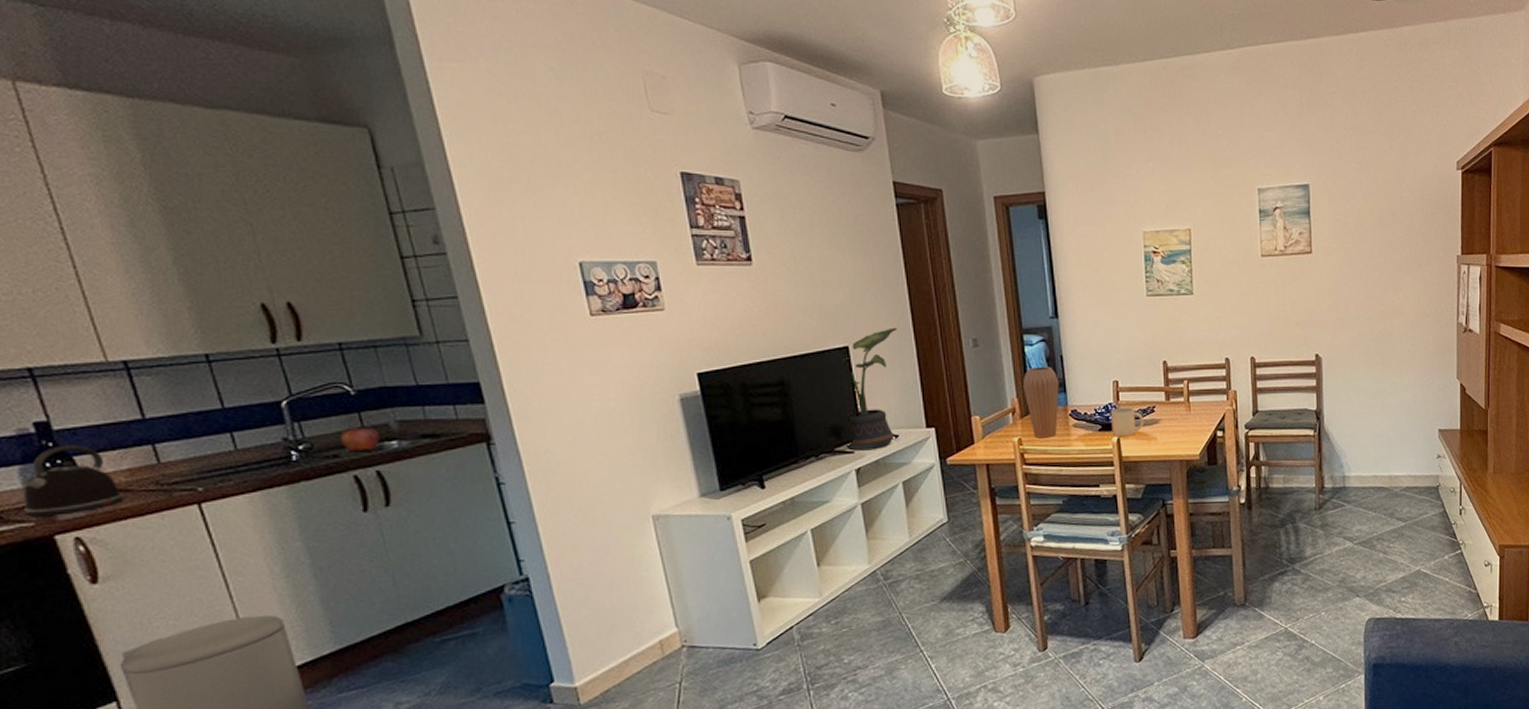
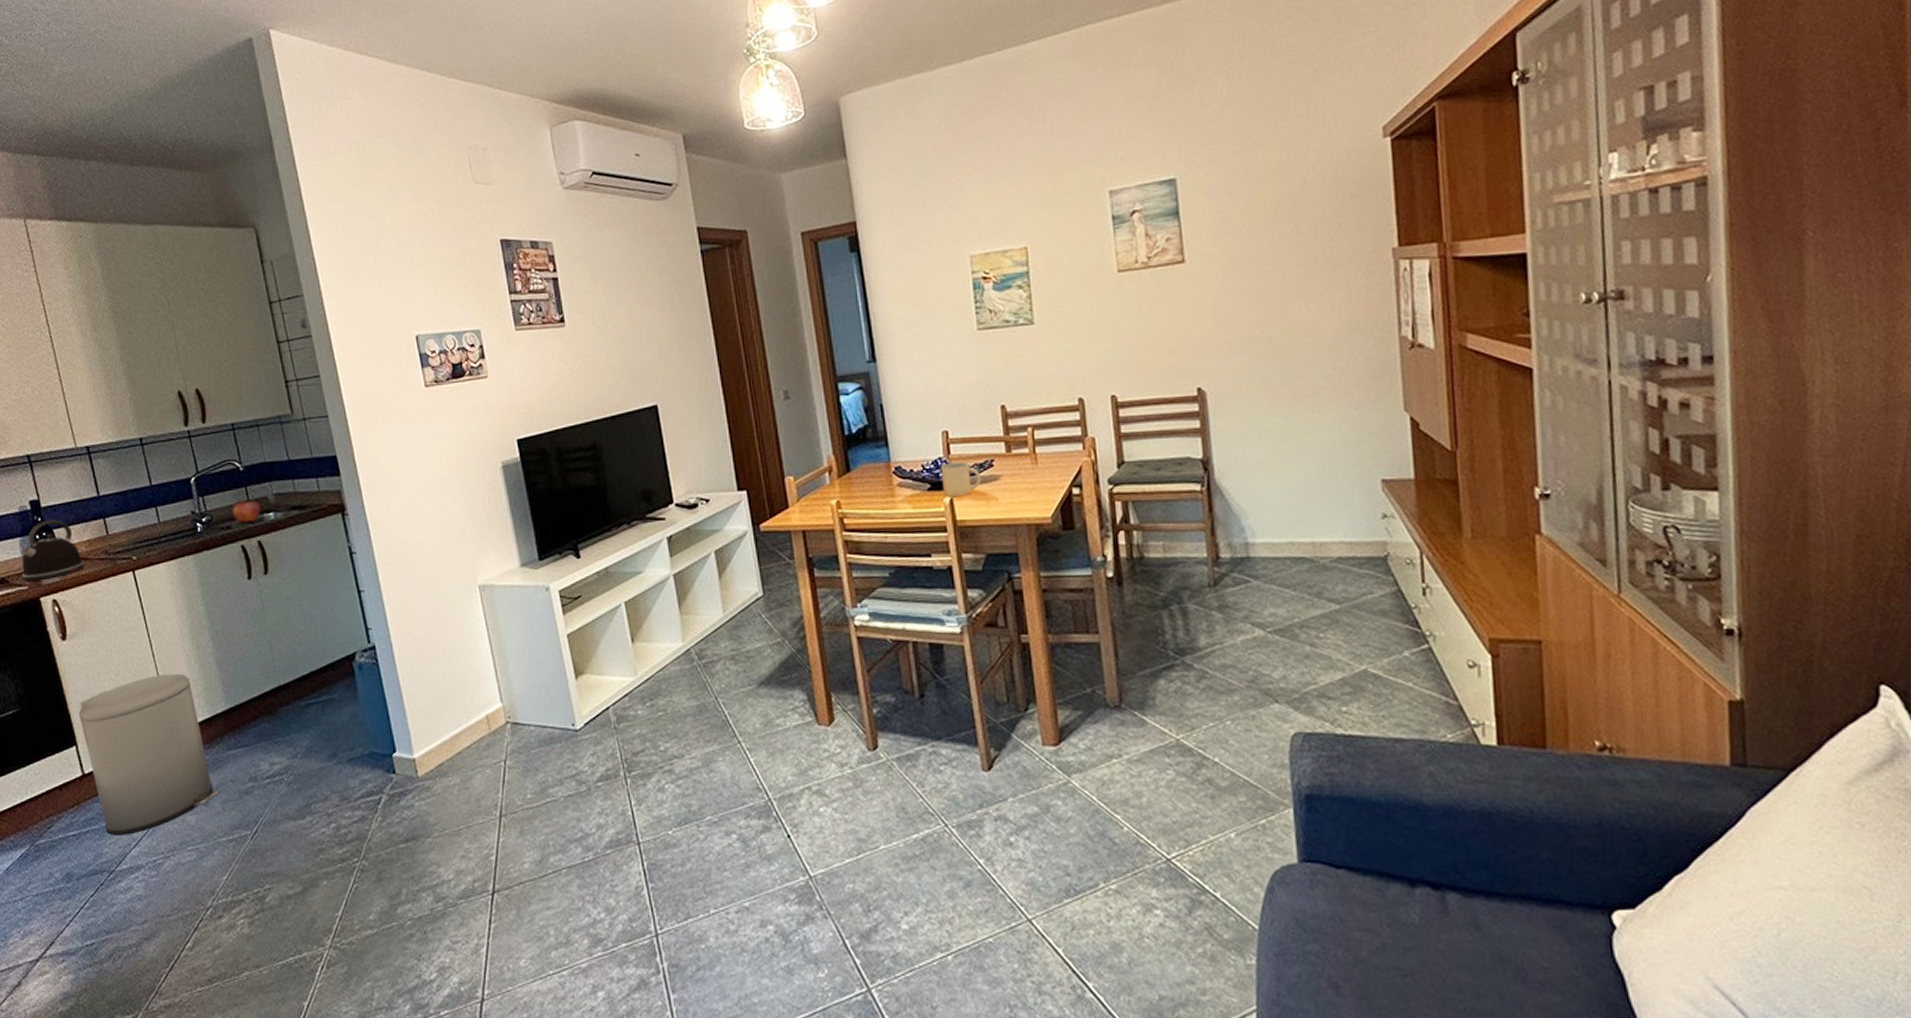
potted plant: present [843,327,897,451] -> none [652,382,706,518]
vase: present [1022,366,1059,438] -> none [839,417,880,500]

